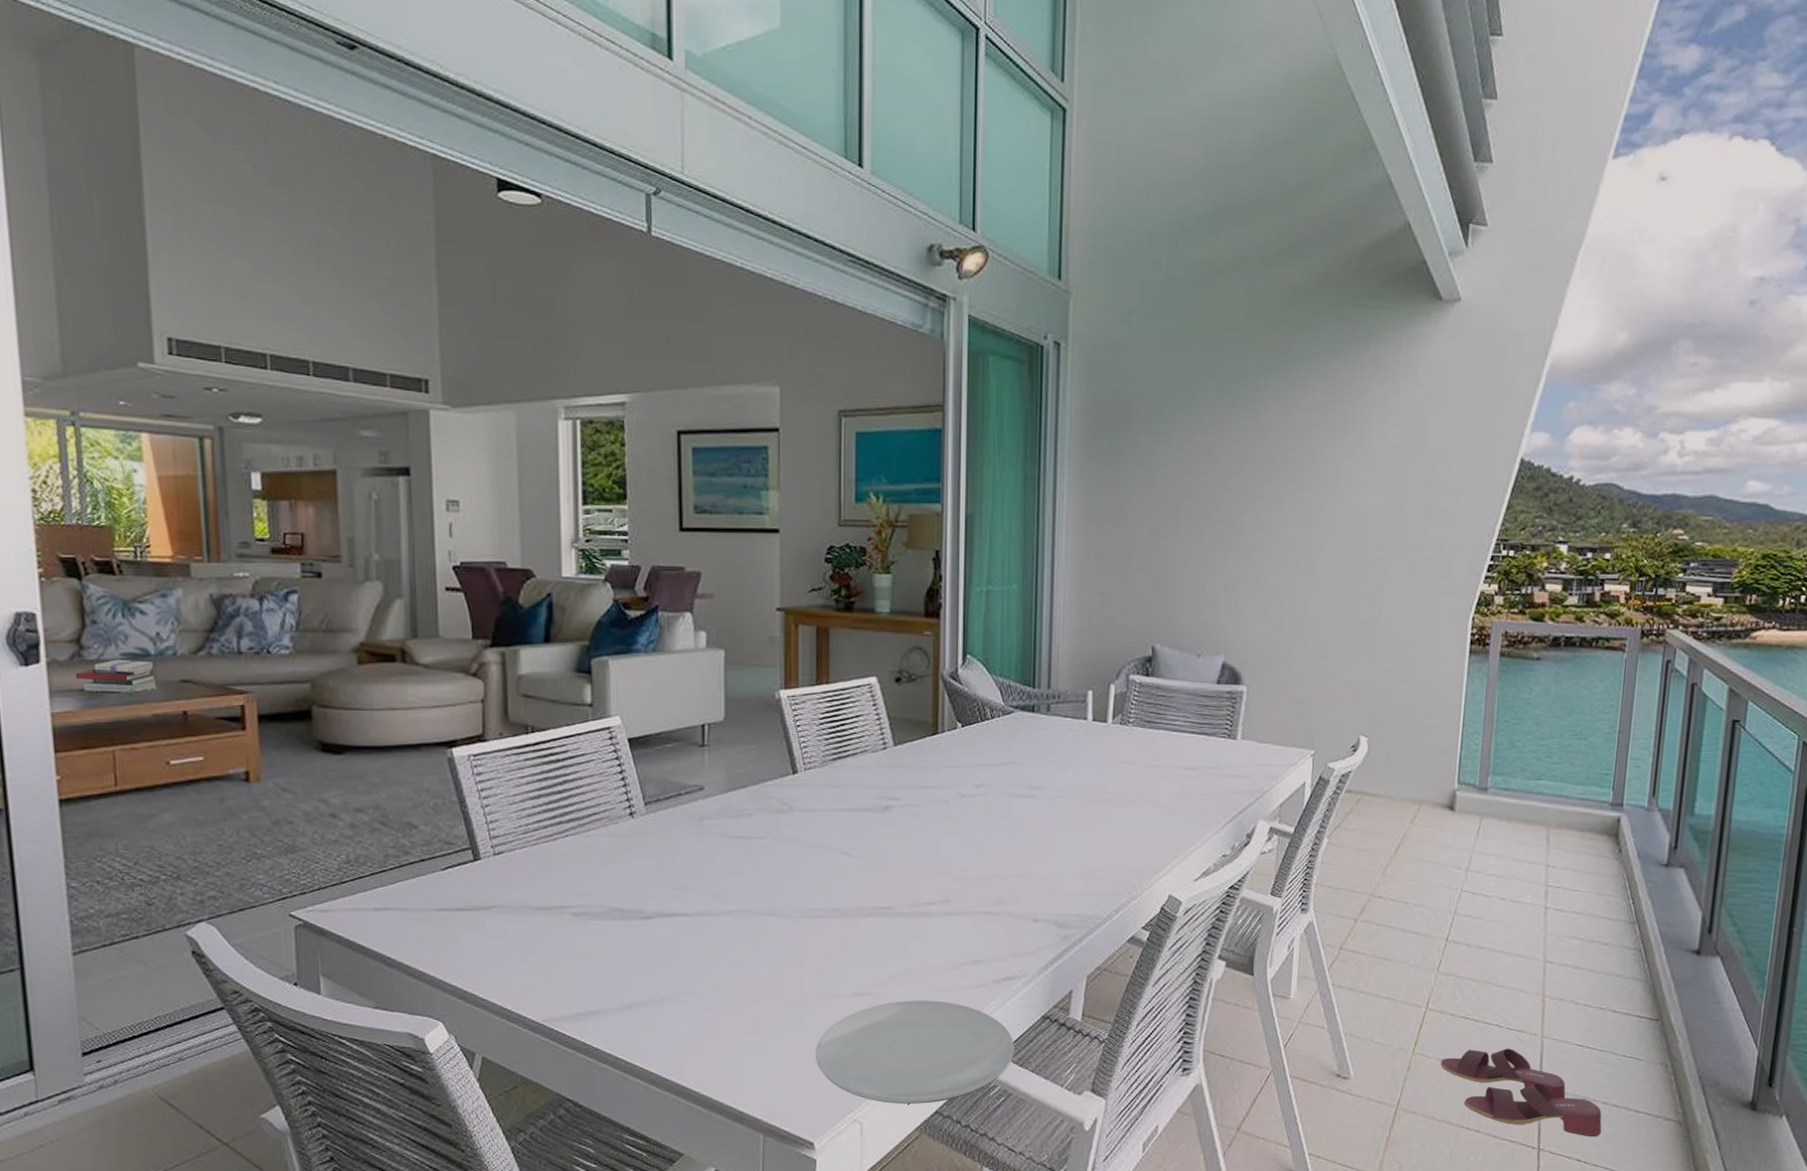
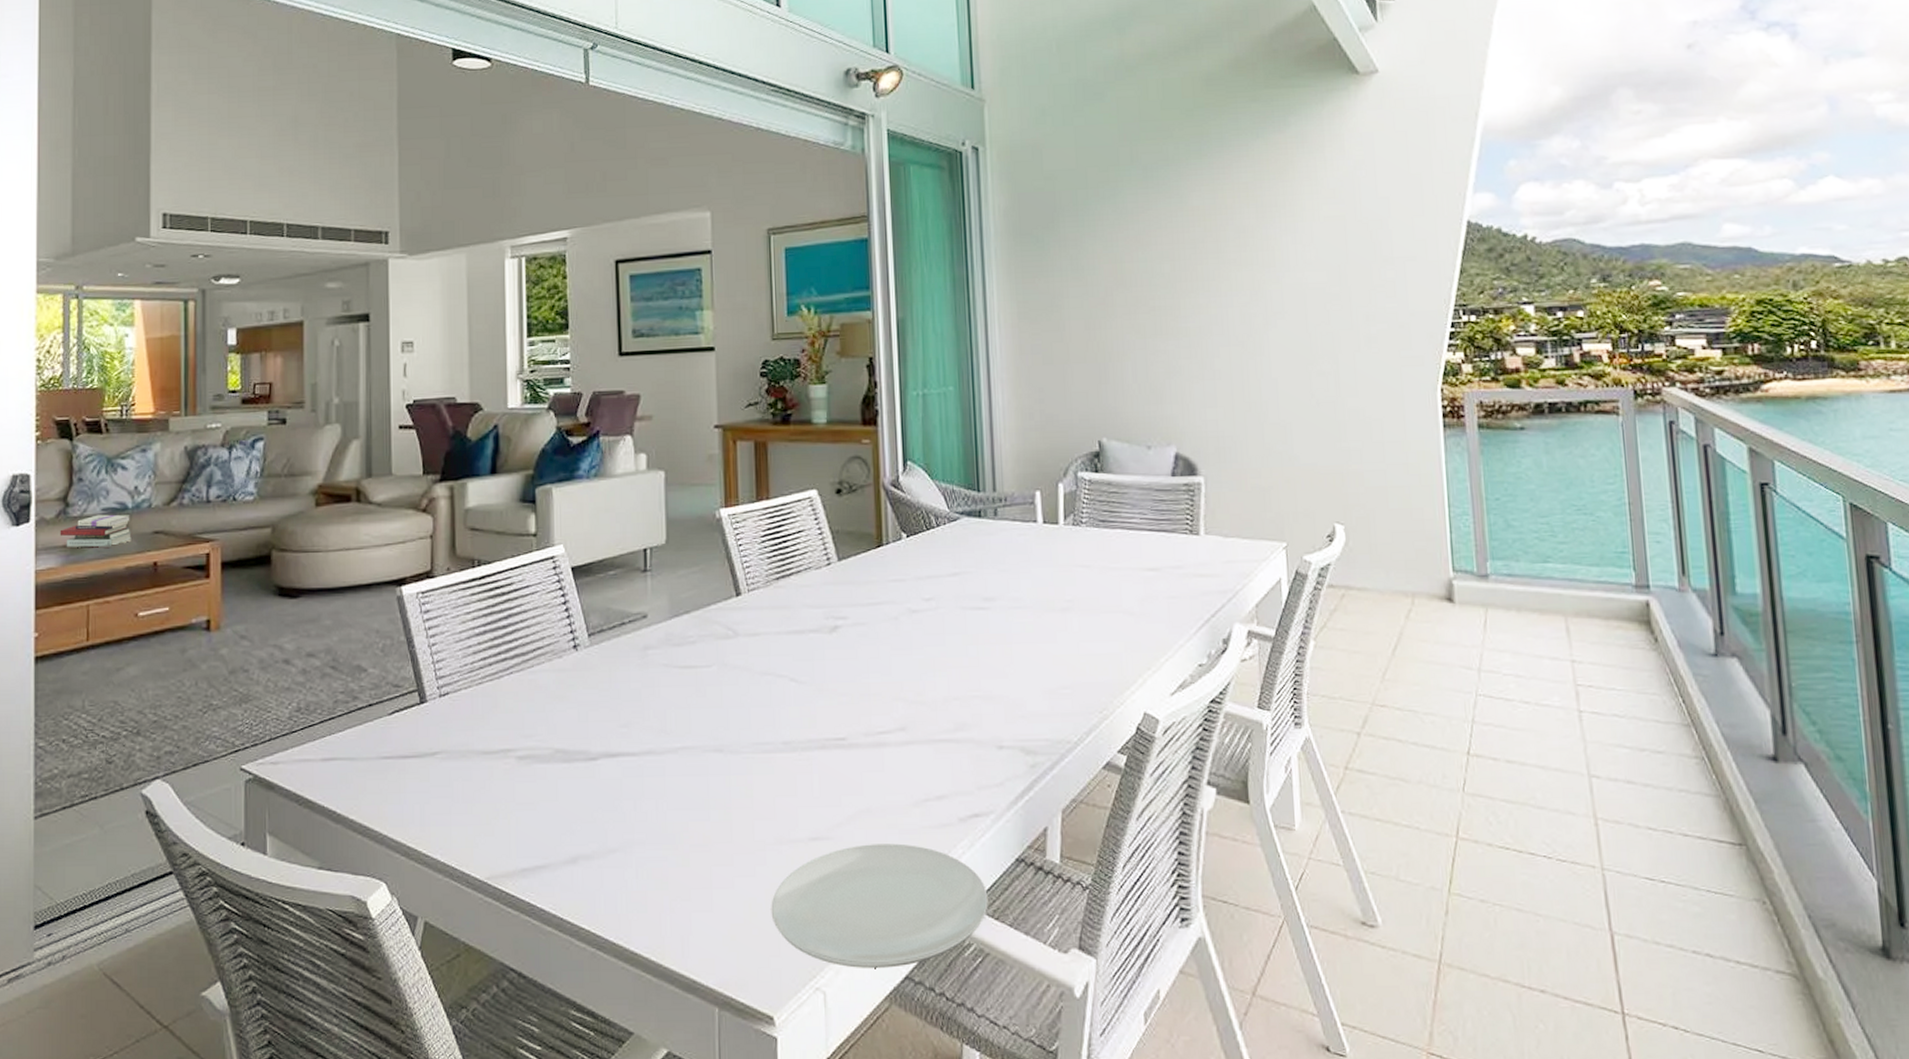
sandal: present [1440,1048,1602,1137] -> none [1483,885,1697,997]

